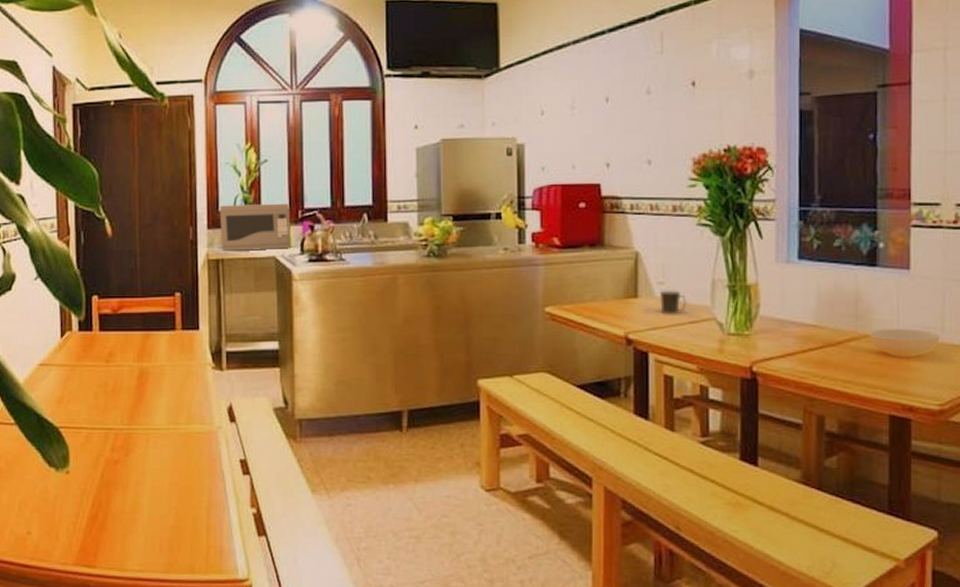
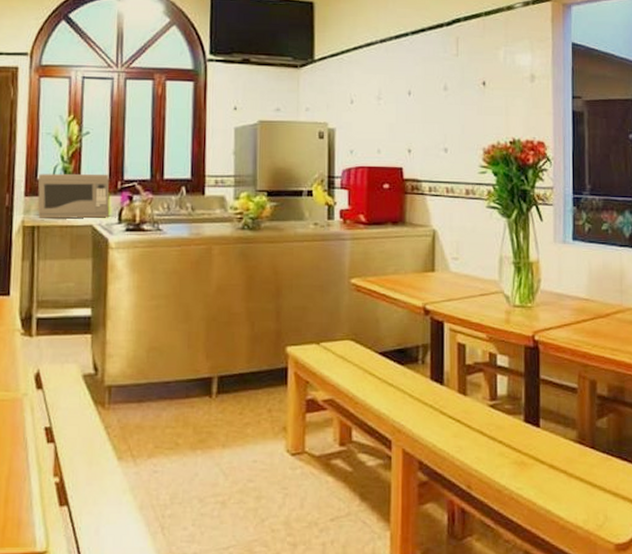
mug: present [659,289,687,315] -> none [453,264,478,288]

